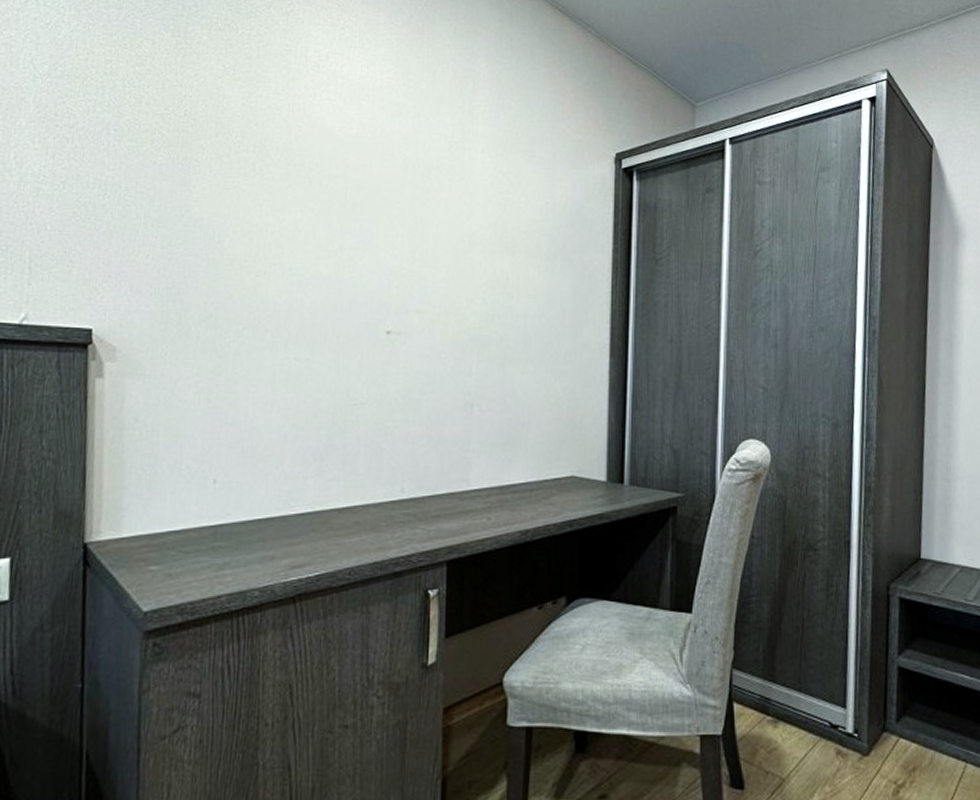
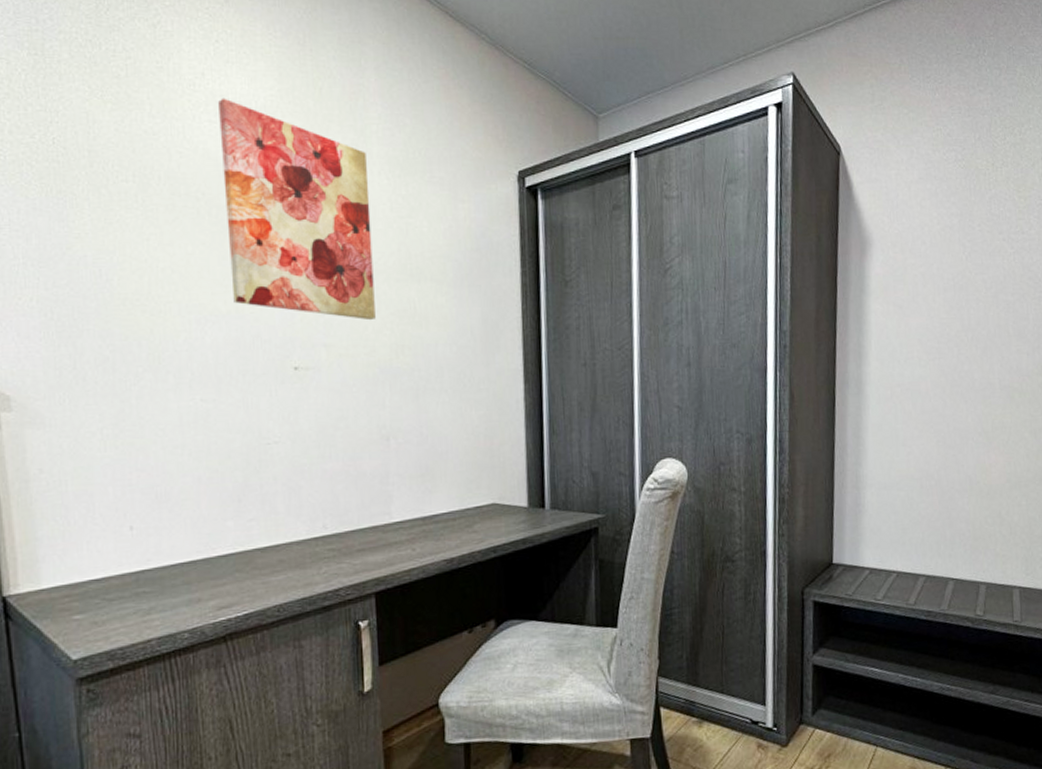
wall art: none [335,78,472,290] -> present [218,98,376,321]

